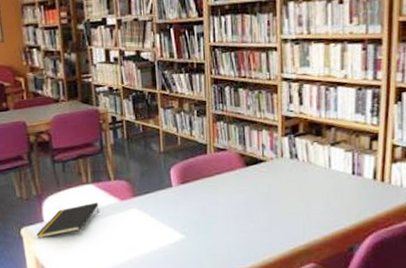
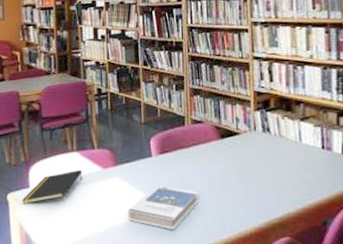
hardback book: none [148,215,222,260] -> present [128,184,199,230]

